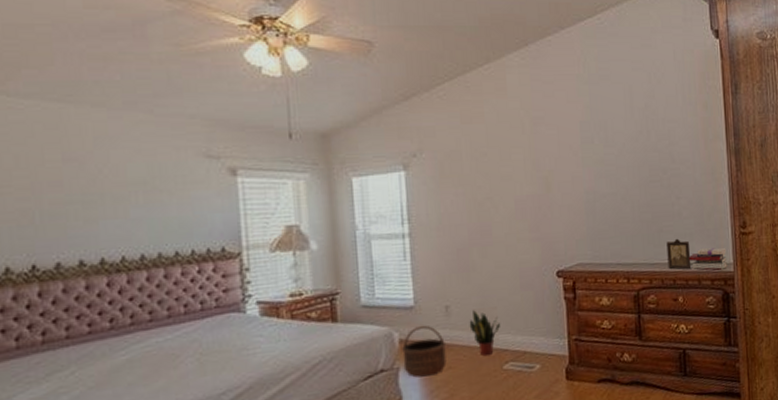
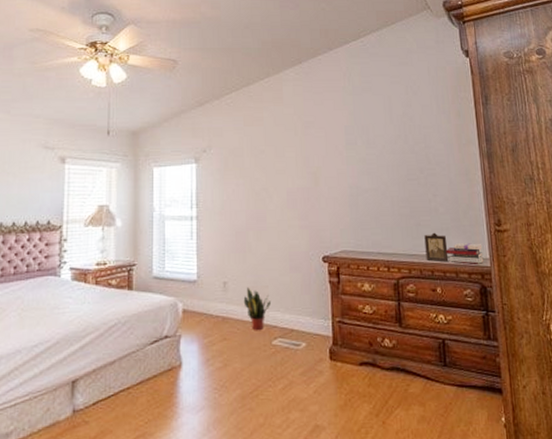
basket: present [402,325,447,377] -> none [185,298,222,346]

